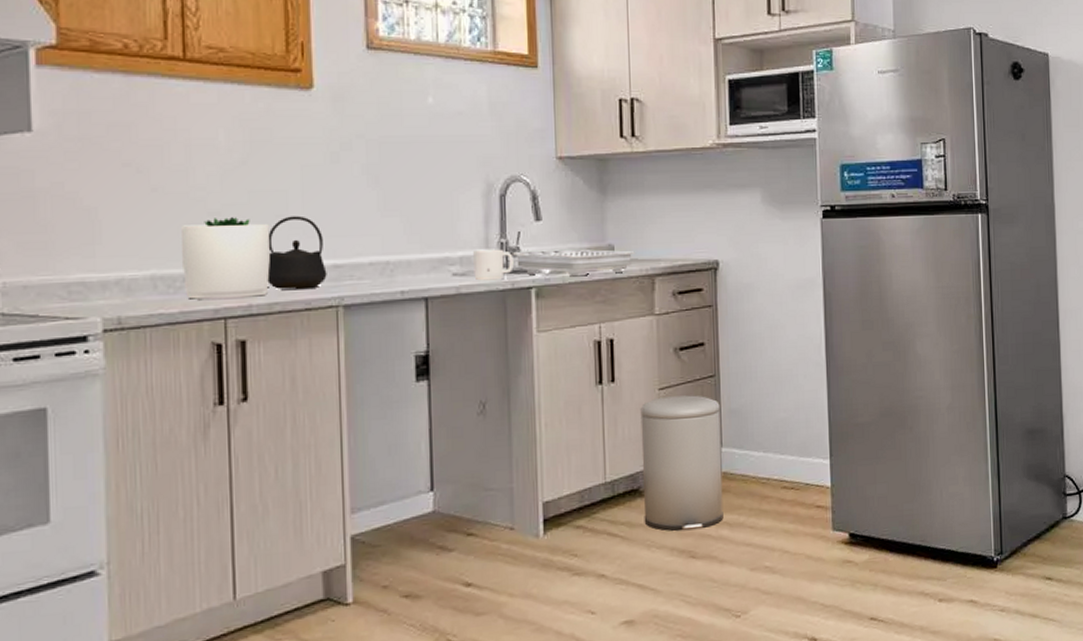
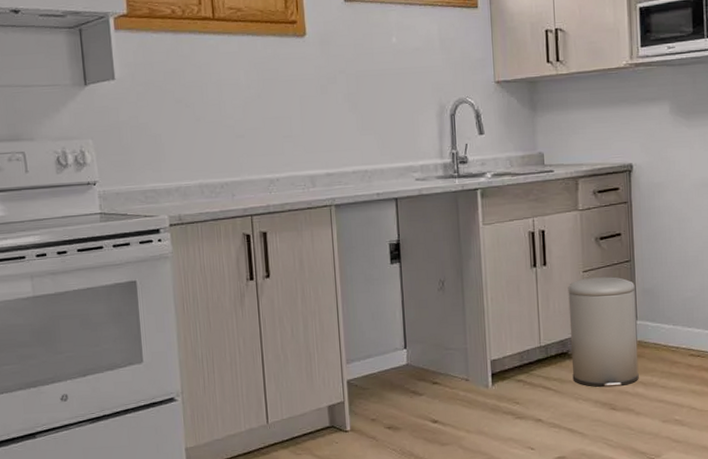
planter: present [182,217,270,300] -> none [218,139,281,202]
kettle: present [267,216,327,290] -> none [278,136,322,194]
mug: present [473,249,514,281] -> none [431,158,463,184]
dish rack: present [512,249,635,277] -> none [461,156,561,180]

